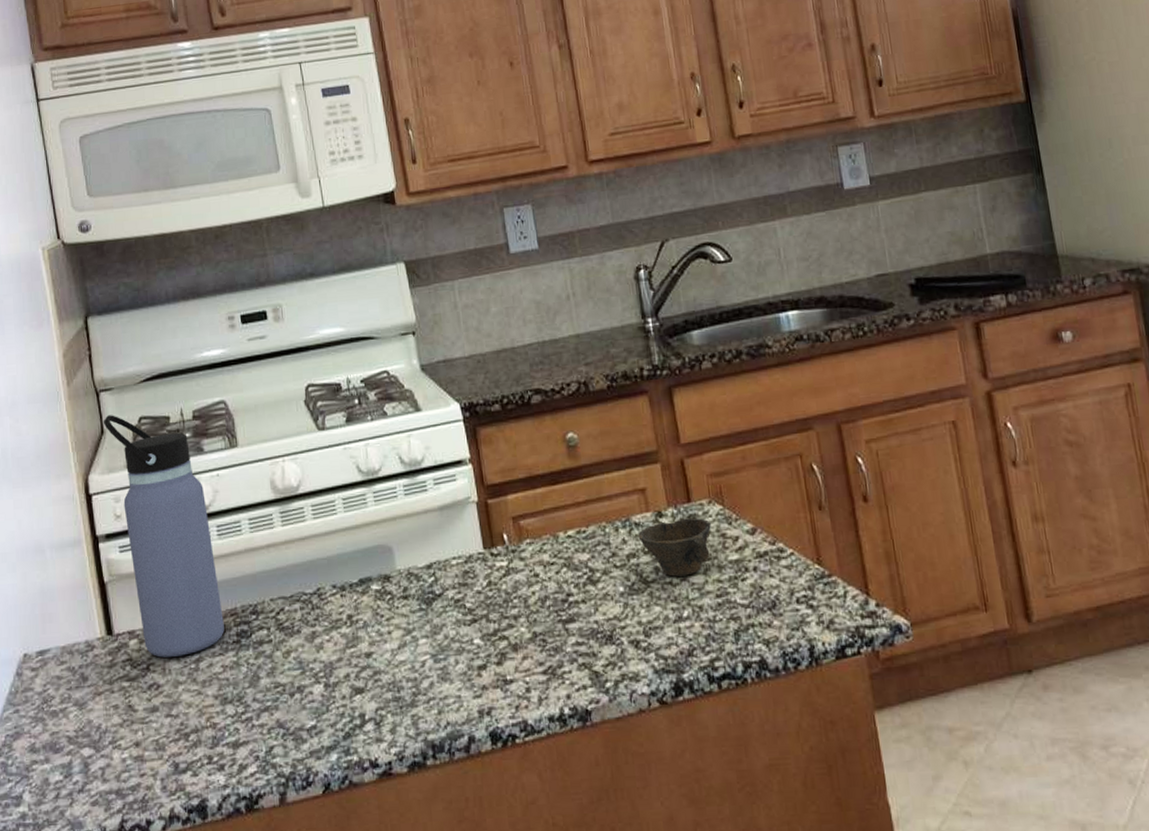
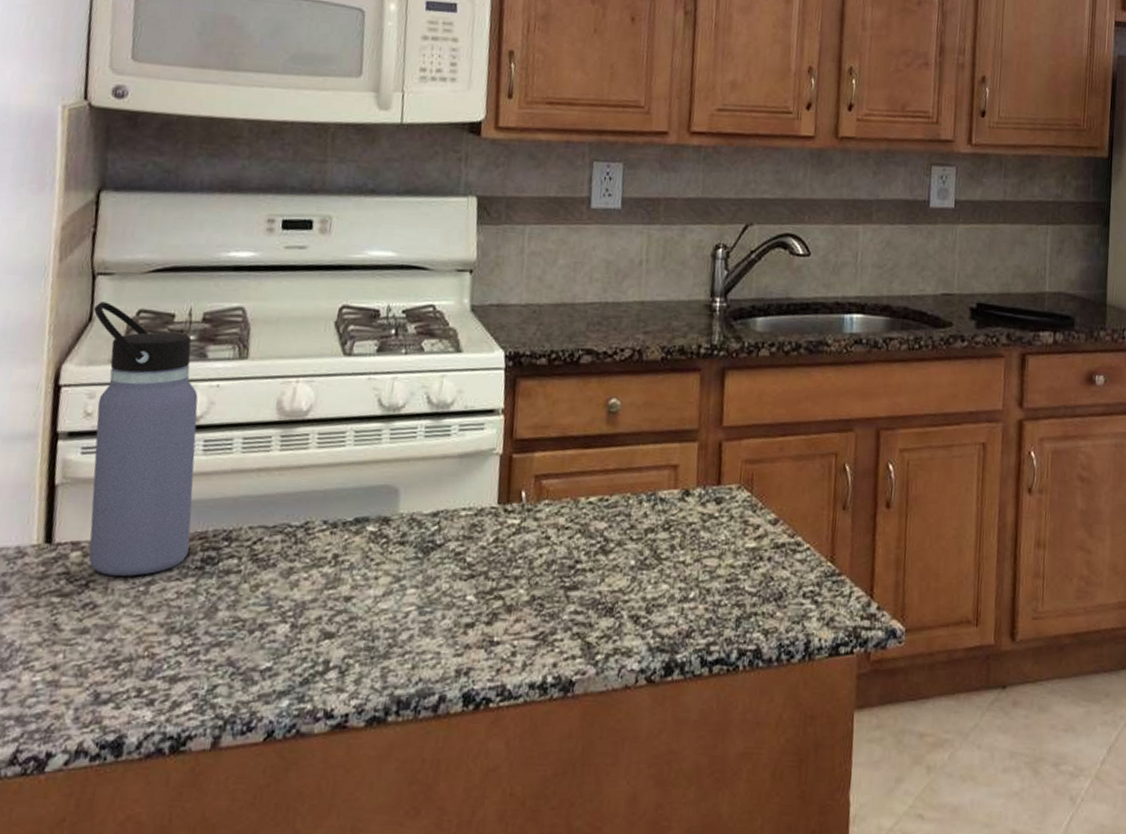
cup: present [638,518,711,577] -> none [660,500,736,557]

